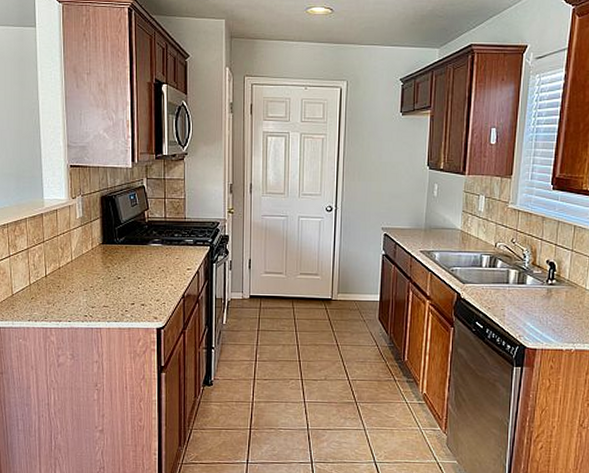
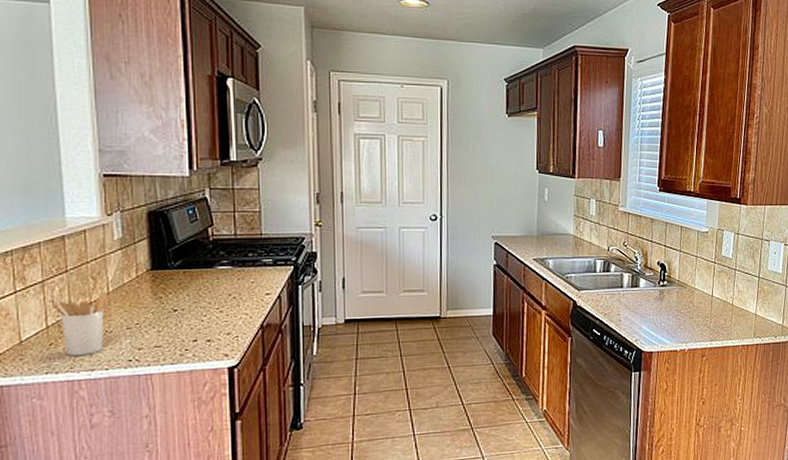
utensil holder: none [32,258,71,309] -> present [50,290,107,356]

